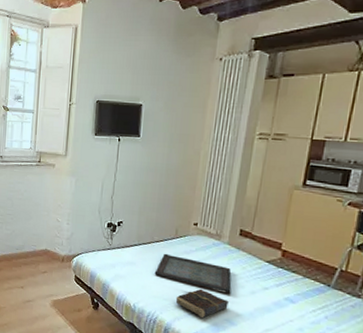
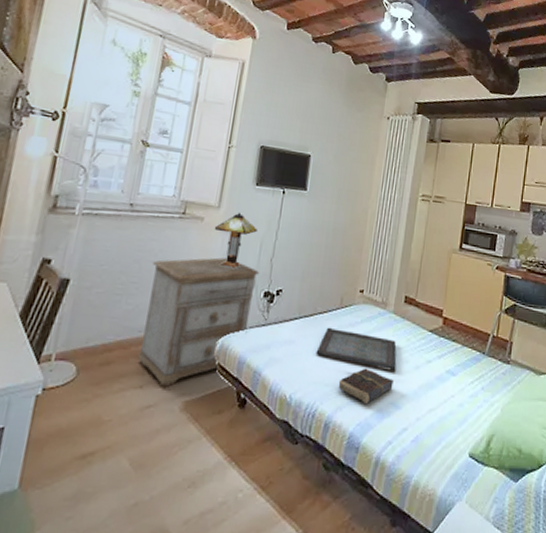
nightstand: none [18,195,103,289] -> present [138,257,260,387]
table lamp: none [63,158,98,204] -> present [214,212,257,268]

